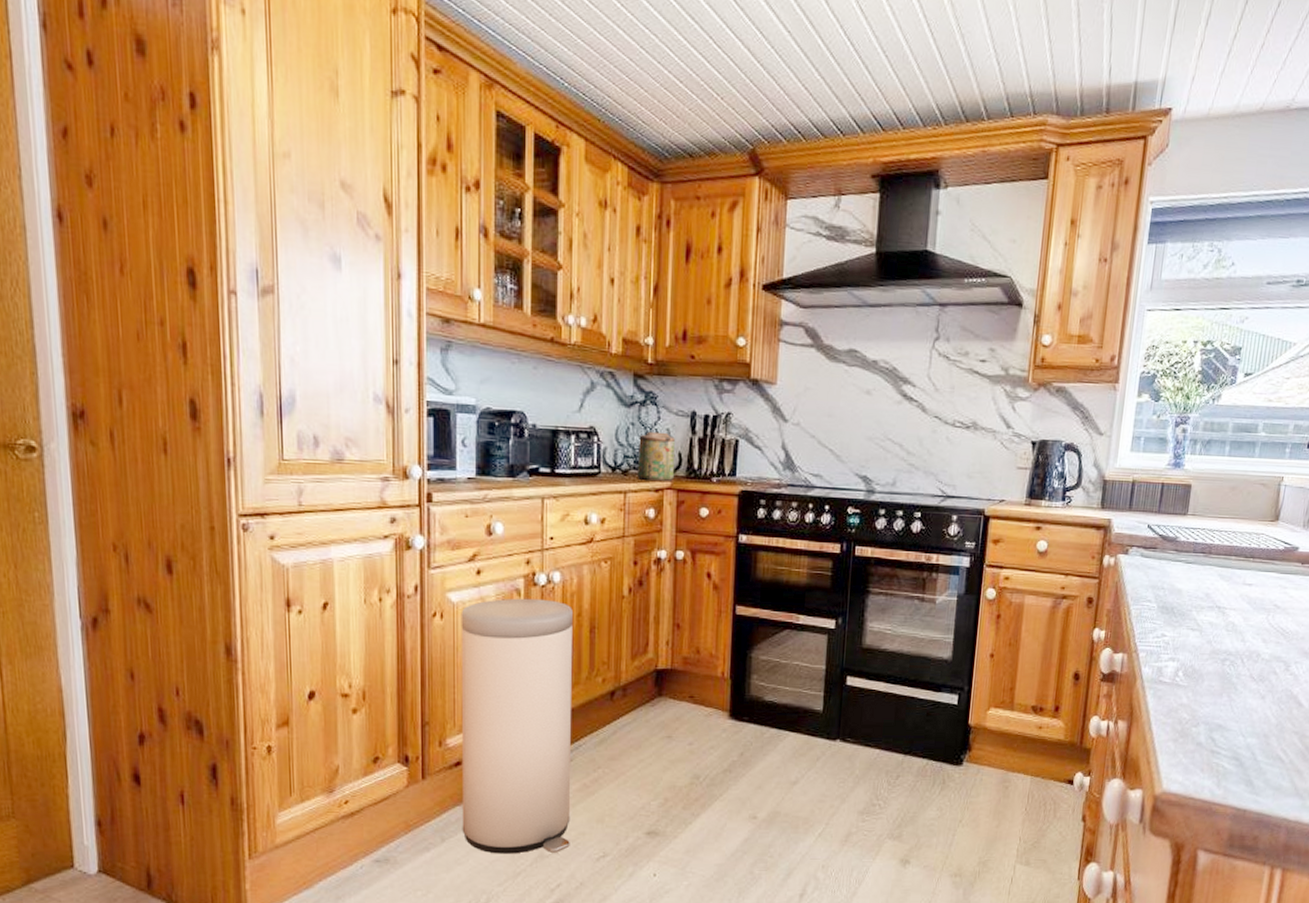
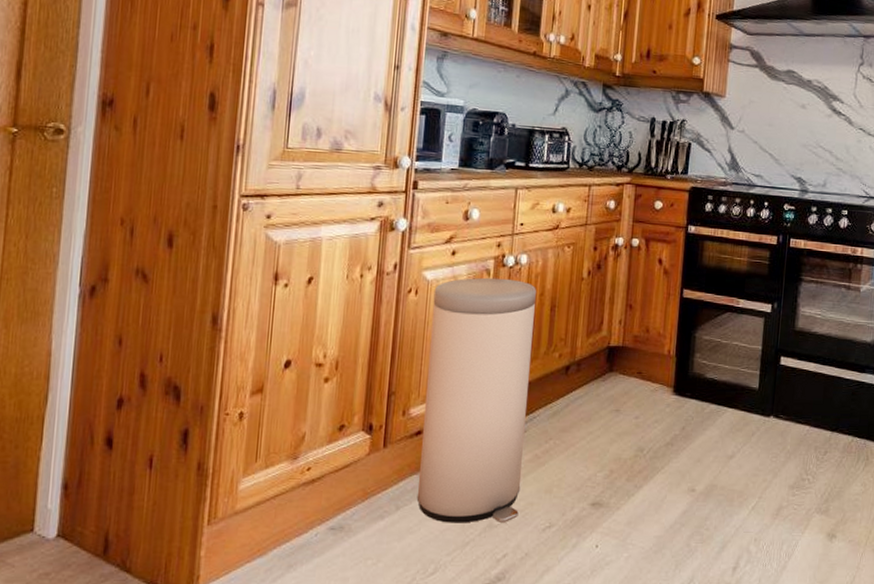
canister: present [636,431,675,482] -> none [601,133,636,178]

